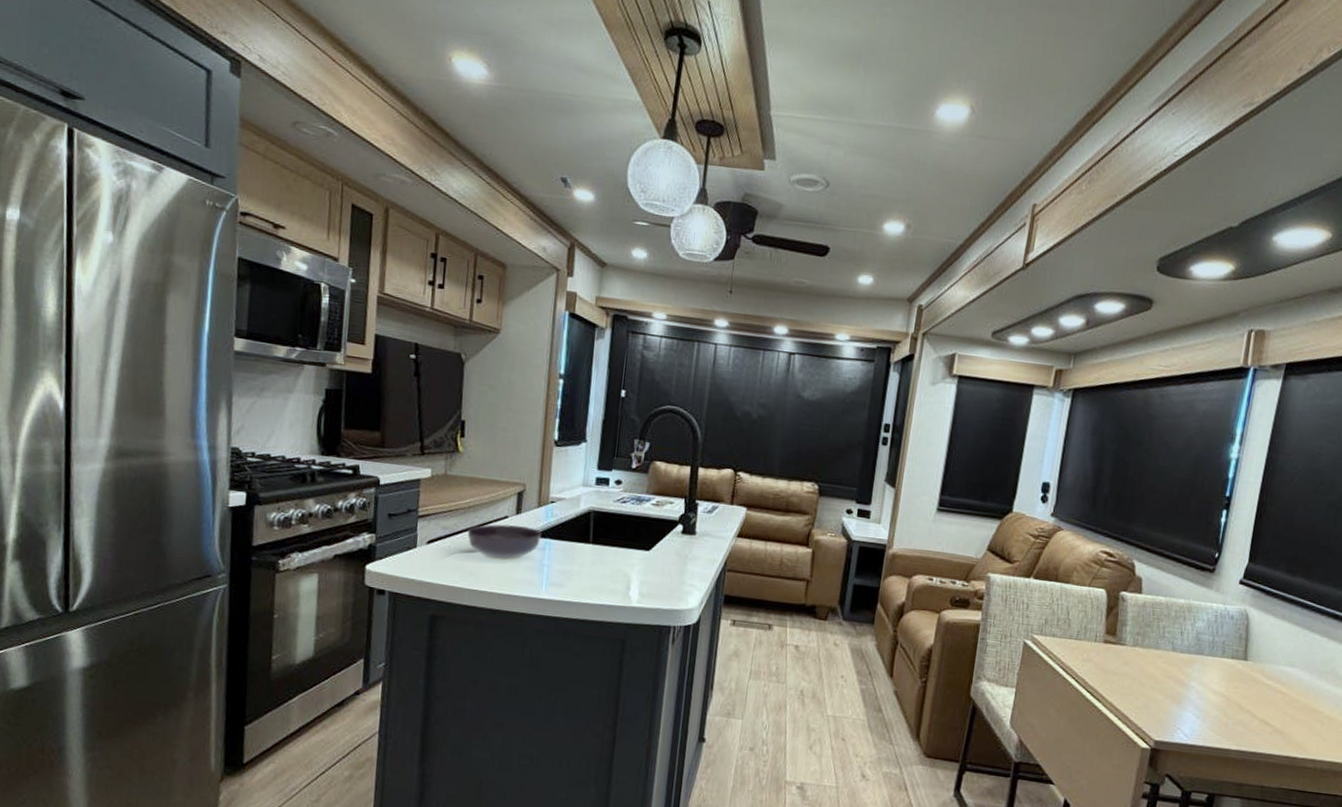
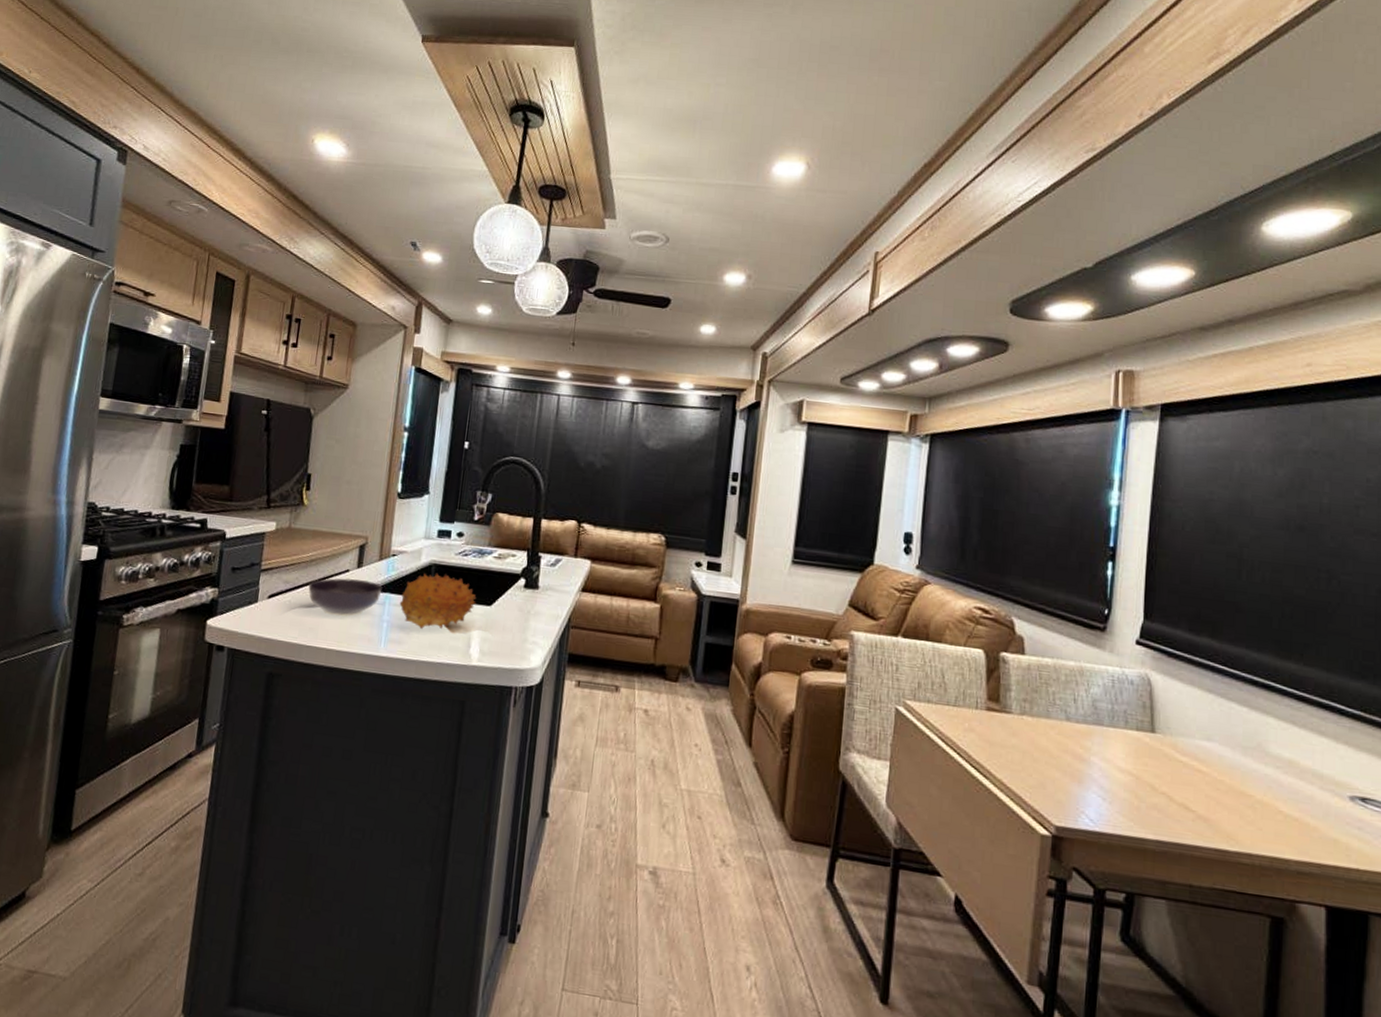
fruit: none [559,519,636,574] -> present [399,572,477,630]

